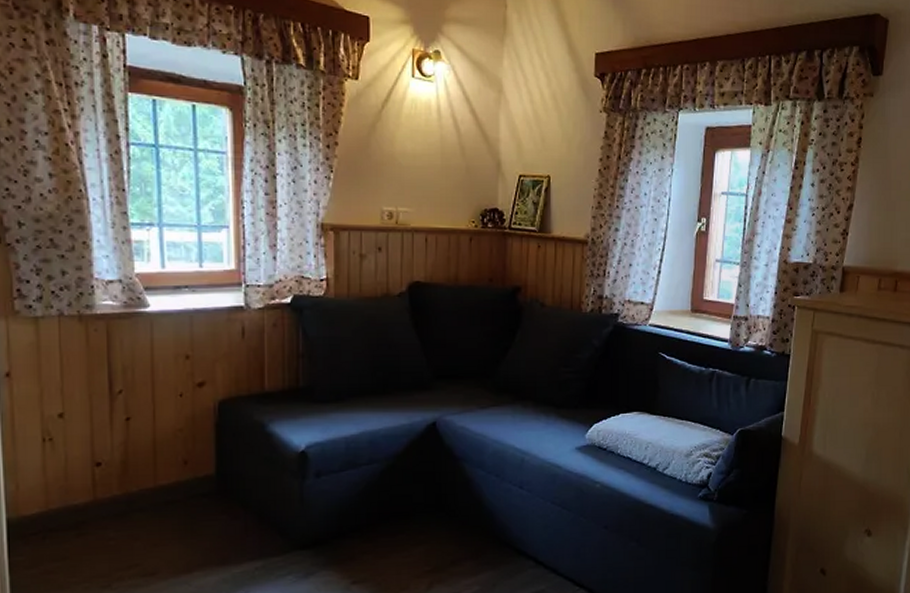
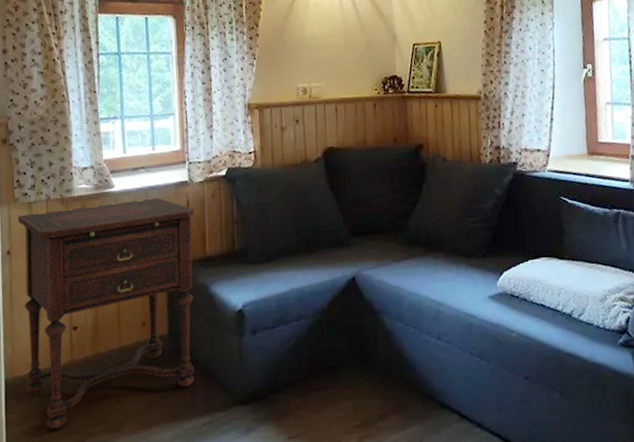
side table: none [19,322,251,574] -> present [17,197,195,430]

